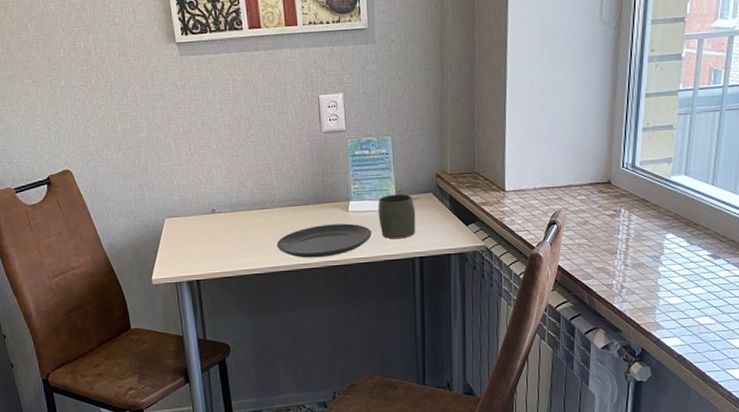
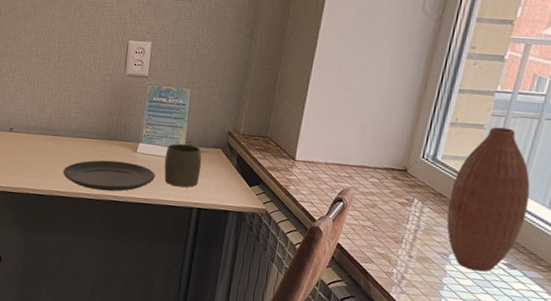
vase: none [652,124,722,267] -> present [446,127,530,272]

